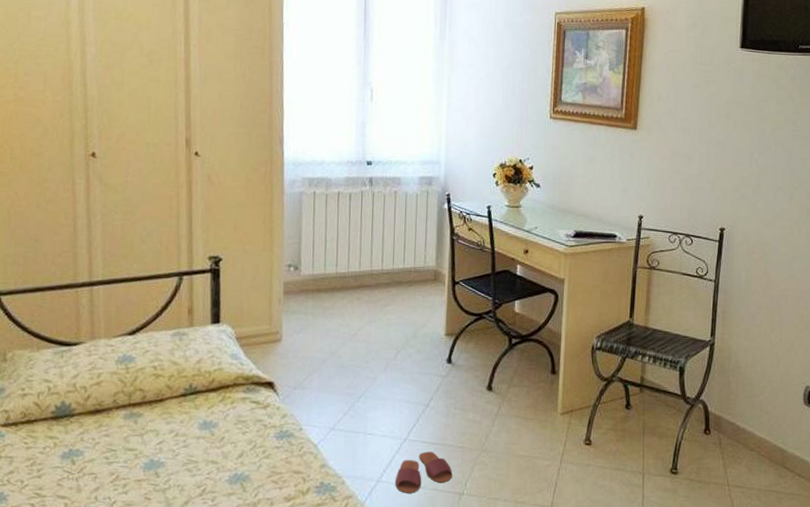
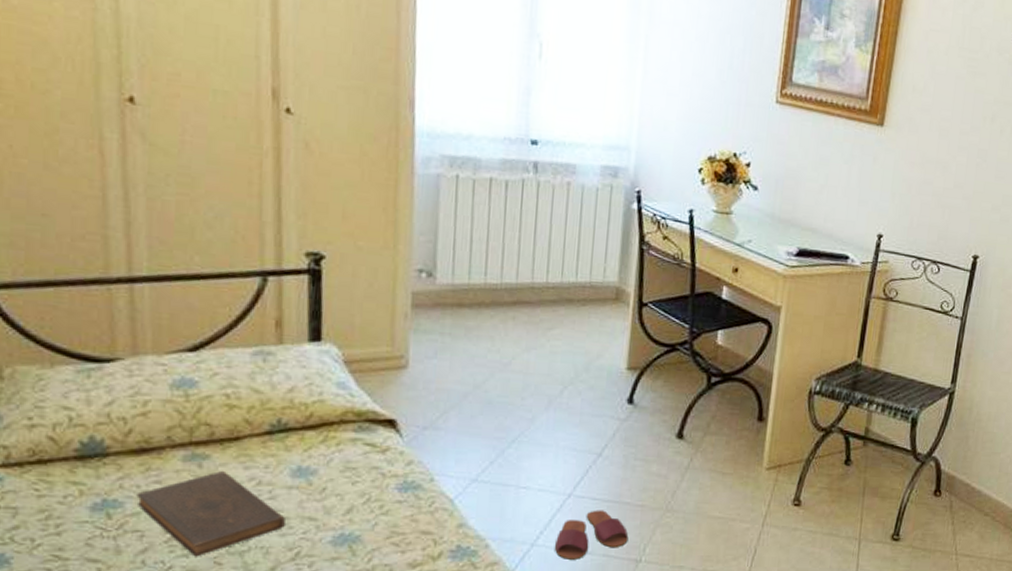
book: none [92,425,195,494] -> present [136,470,285,557]

